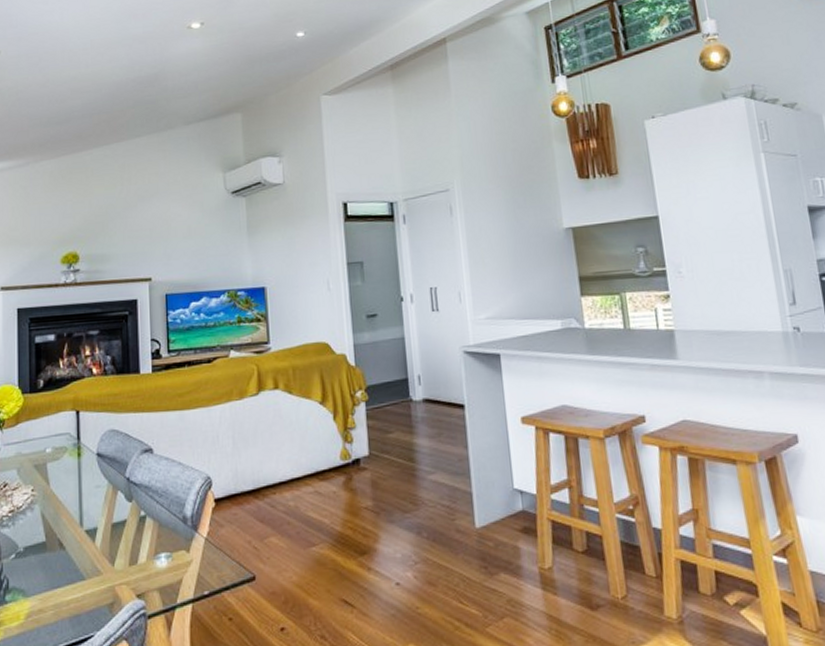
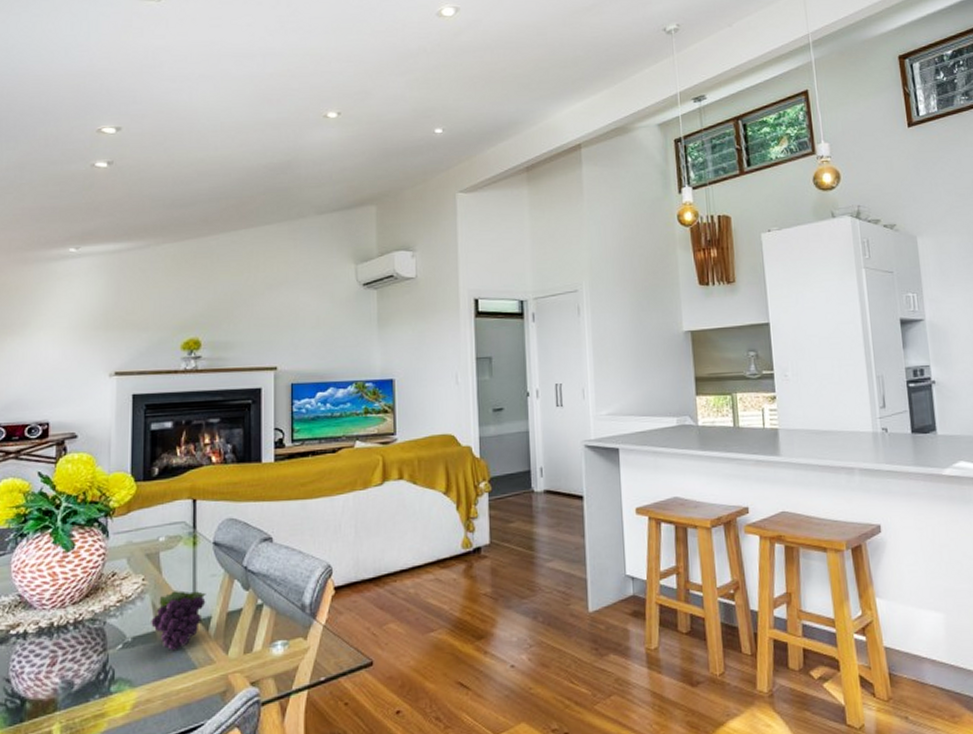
fruit: none [41,501,92,561] -> present [151,590,206,651]

